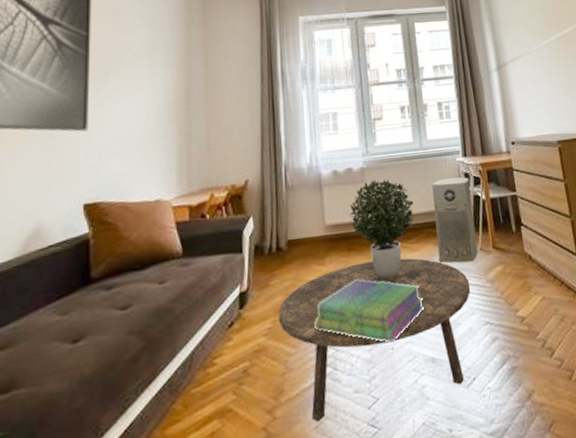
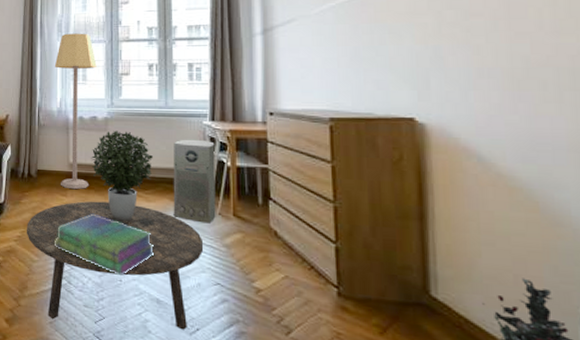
lamp: none [300,79,350,256] -> present [54,33,97,190]

